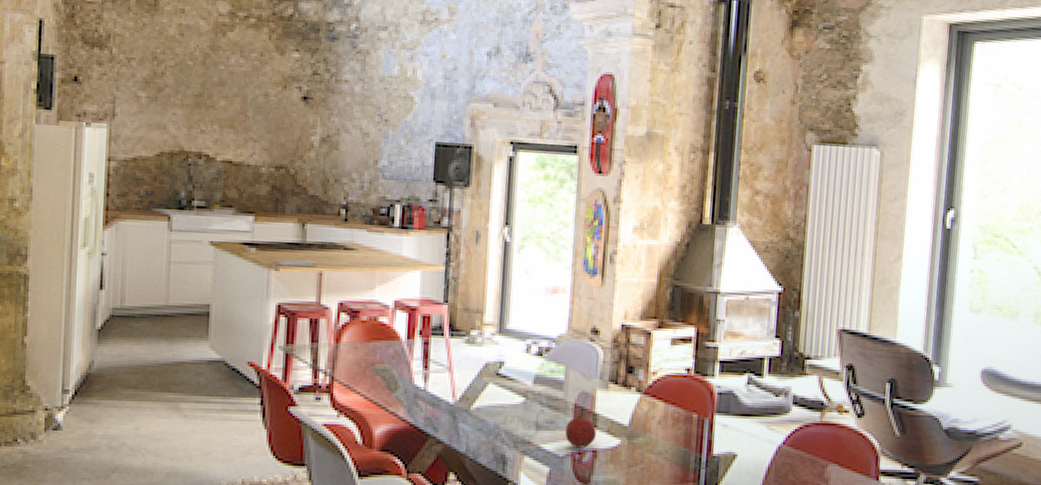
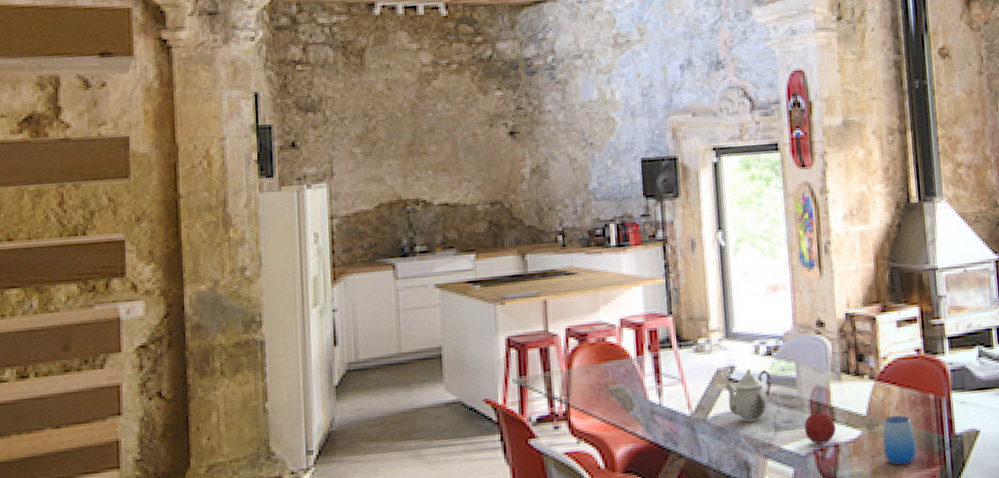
teapot: none [491,366,539,418] -> present [724,368,772,423]
cup: none [640,429,673,477] -> present [883,415,917,465]

